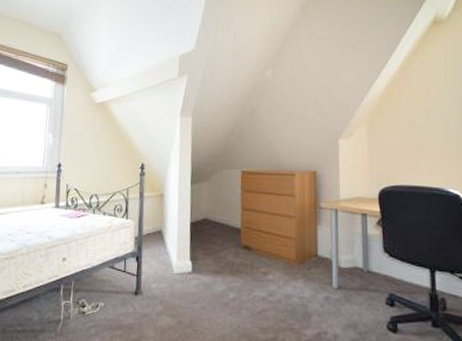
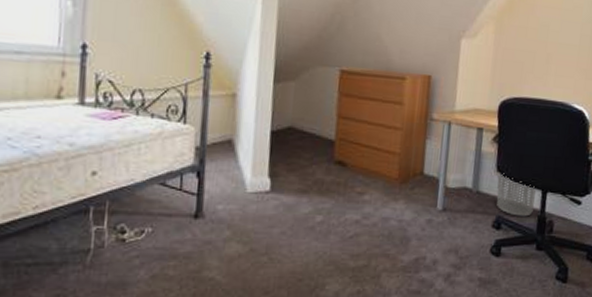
waste bin: none [385,254,424,294] -> present [496,173,535,217]

